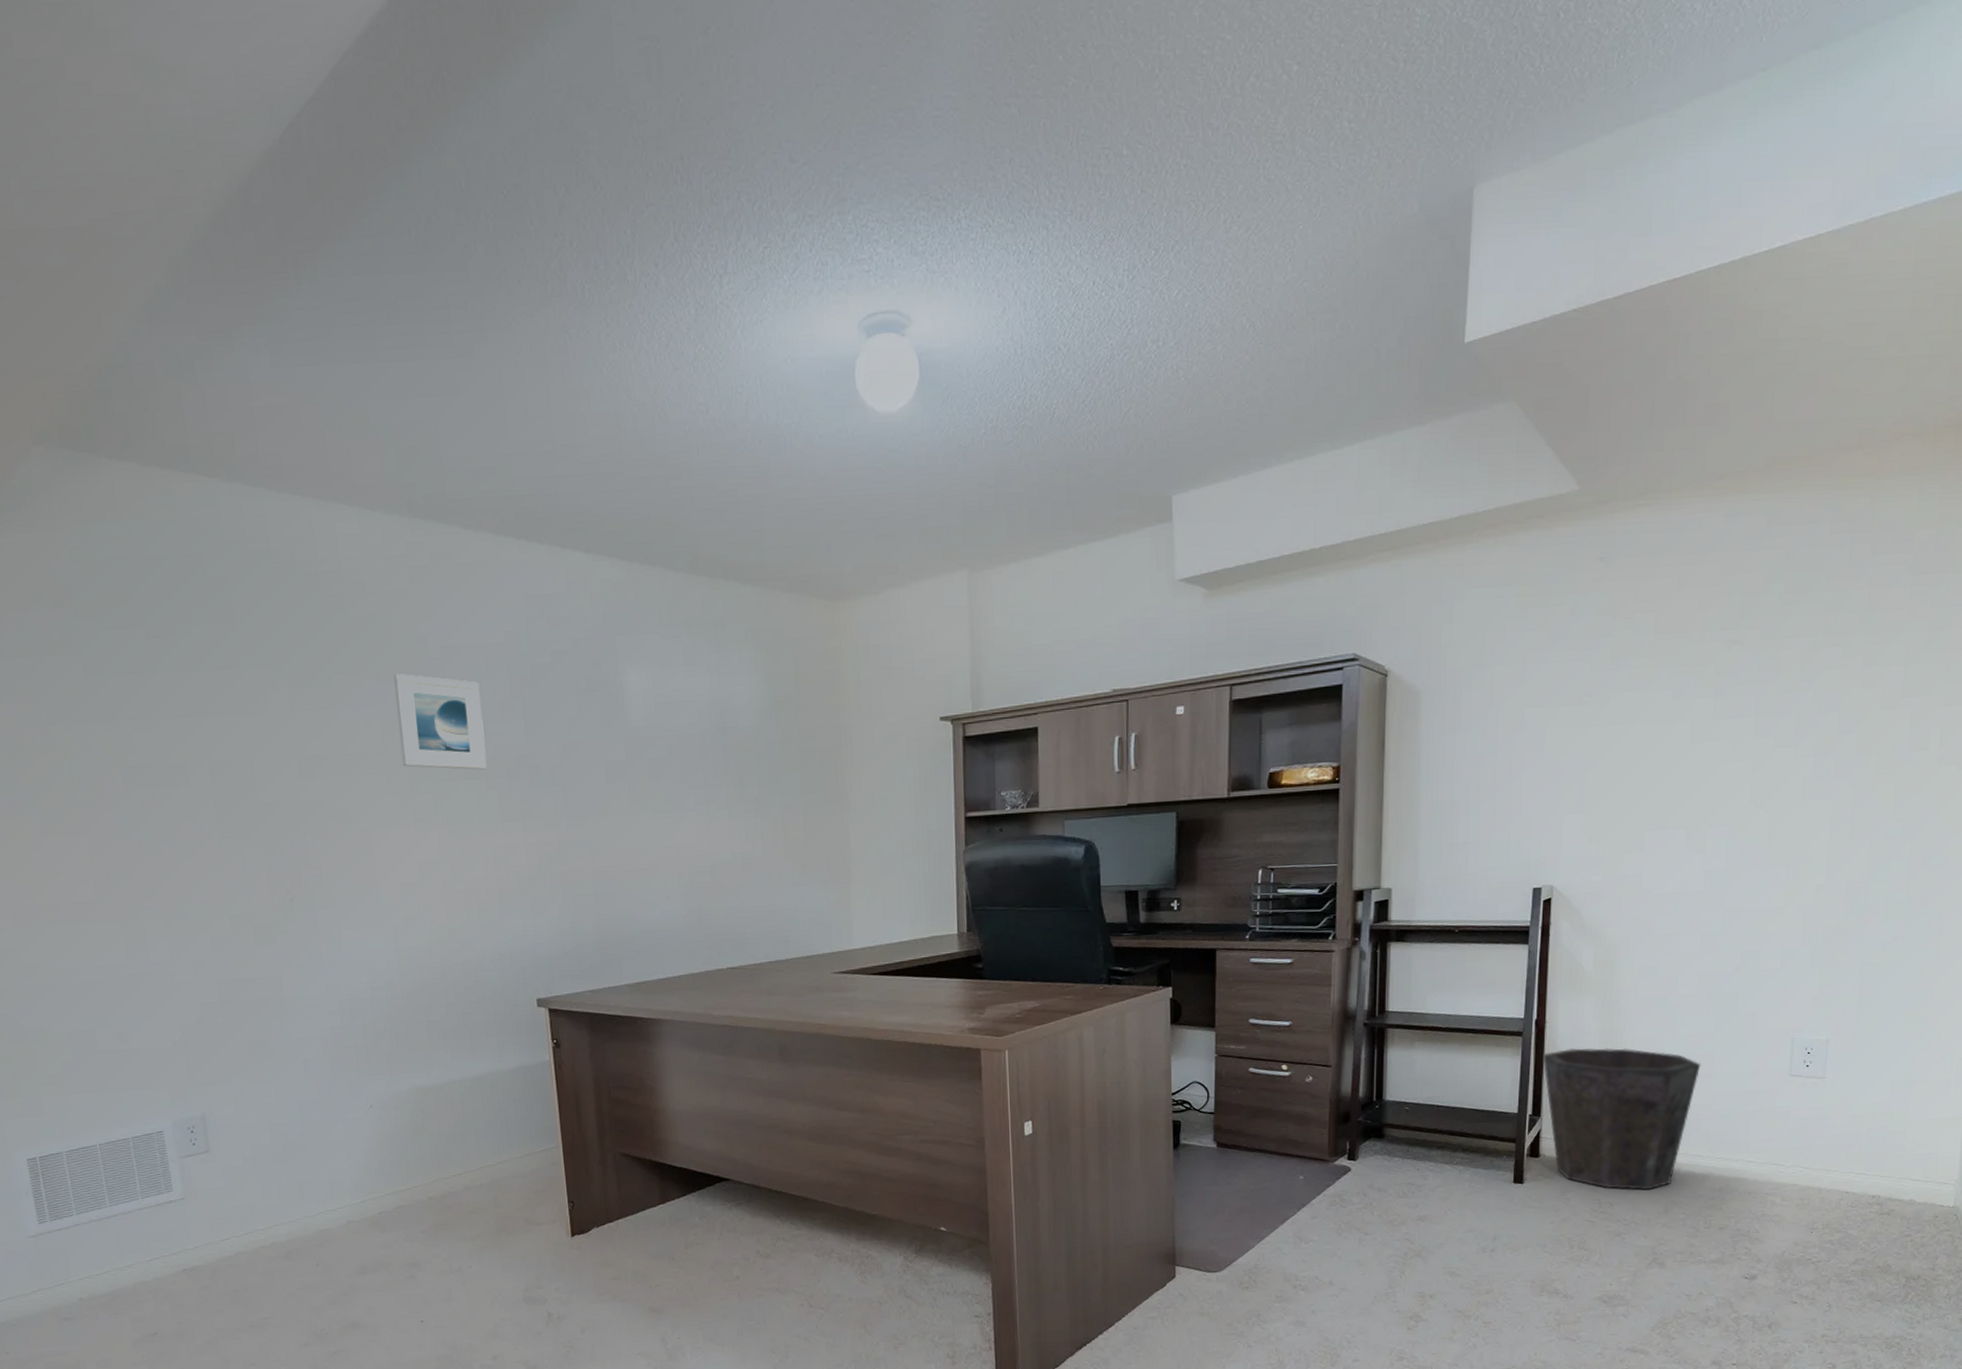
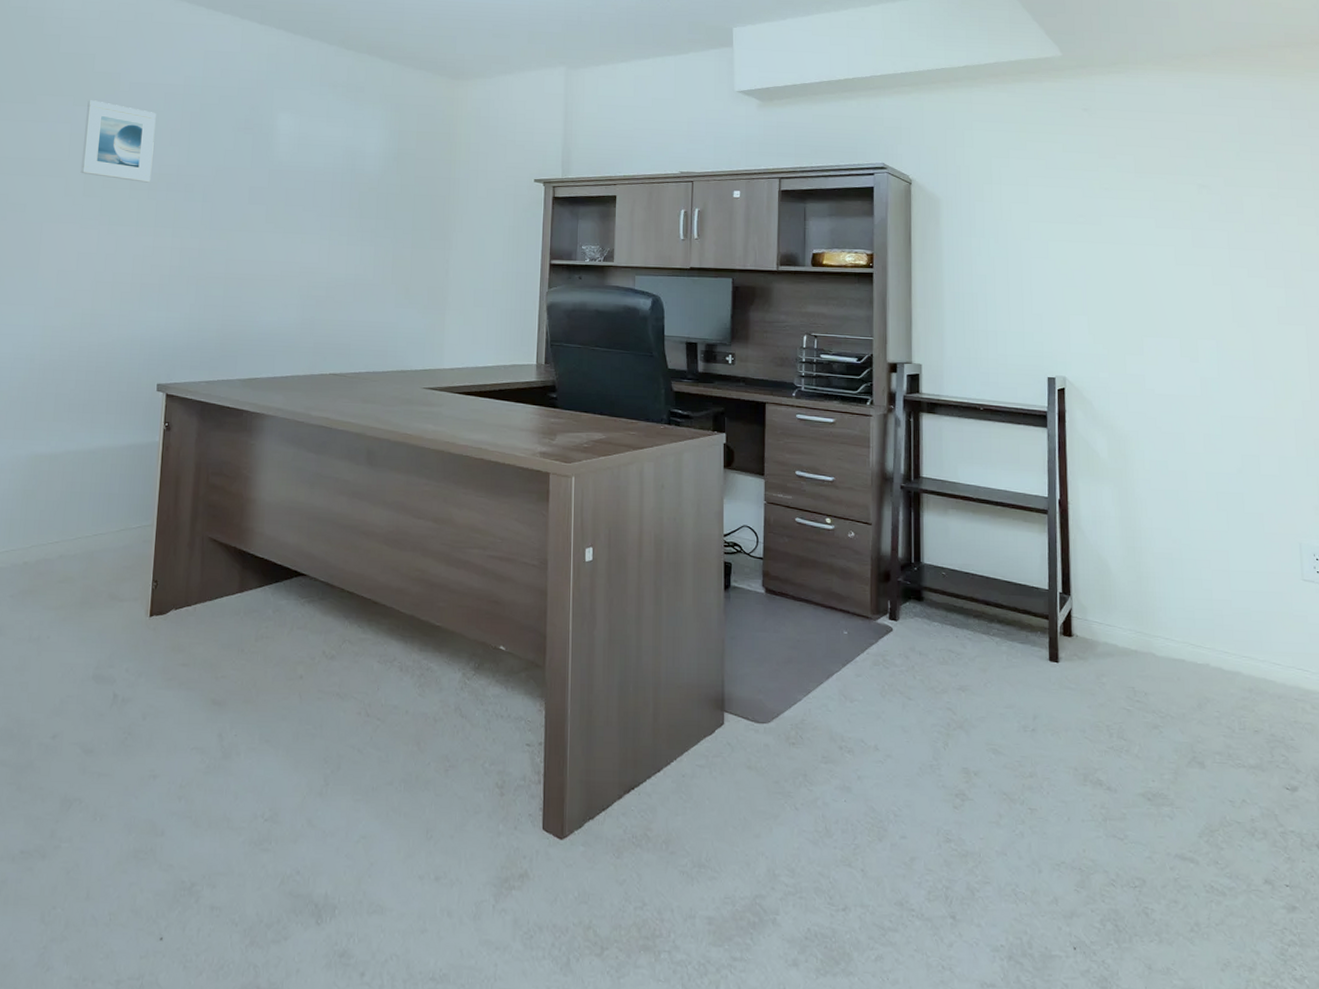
waste bin: present [1542,1047,1701,1190] -> none [1068,531,1218,683]

